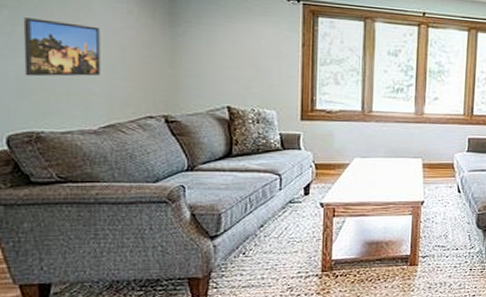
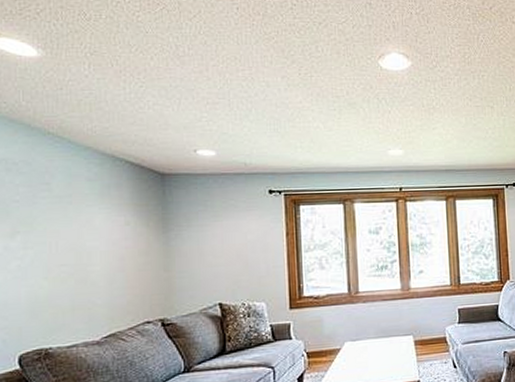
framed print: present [23,17,101,77] -> none [34,240,102,296]

